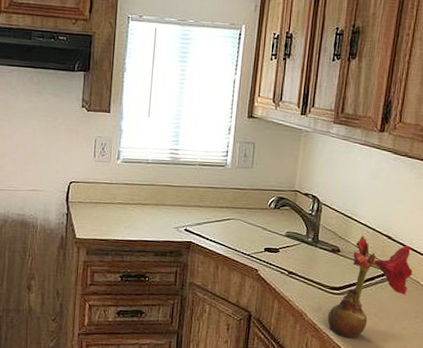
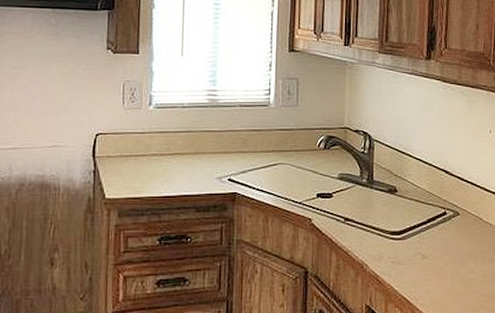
flower: present [327,235,413,338] -> none [390,171,474,288]

